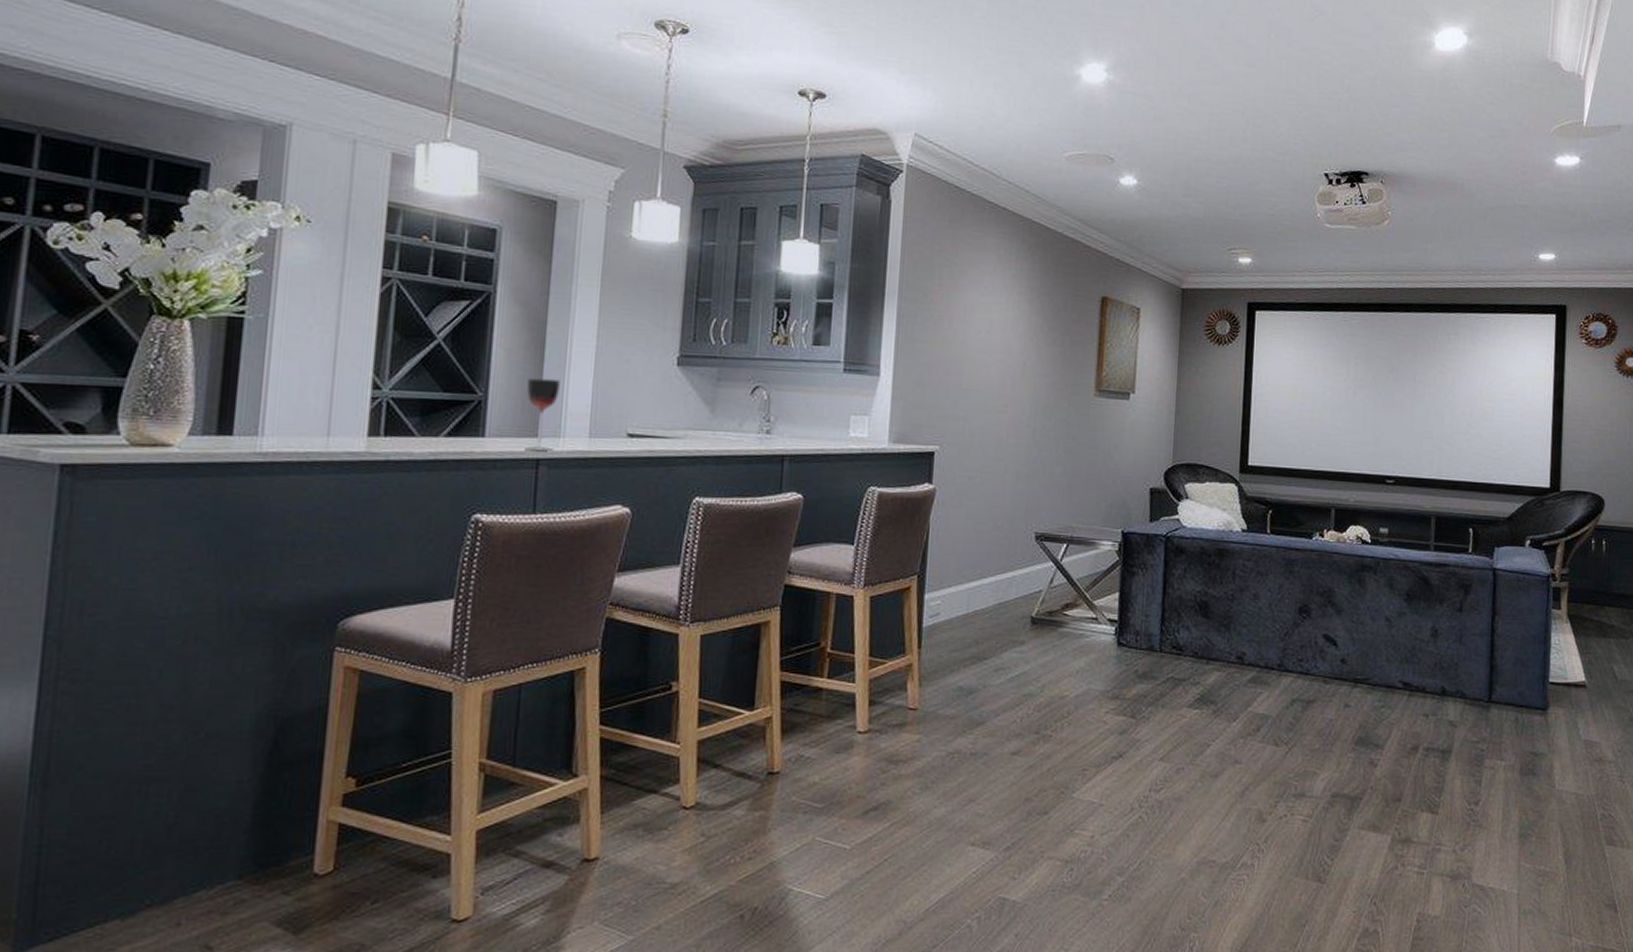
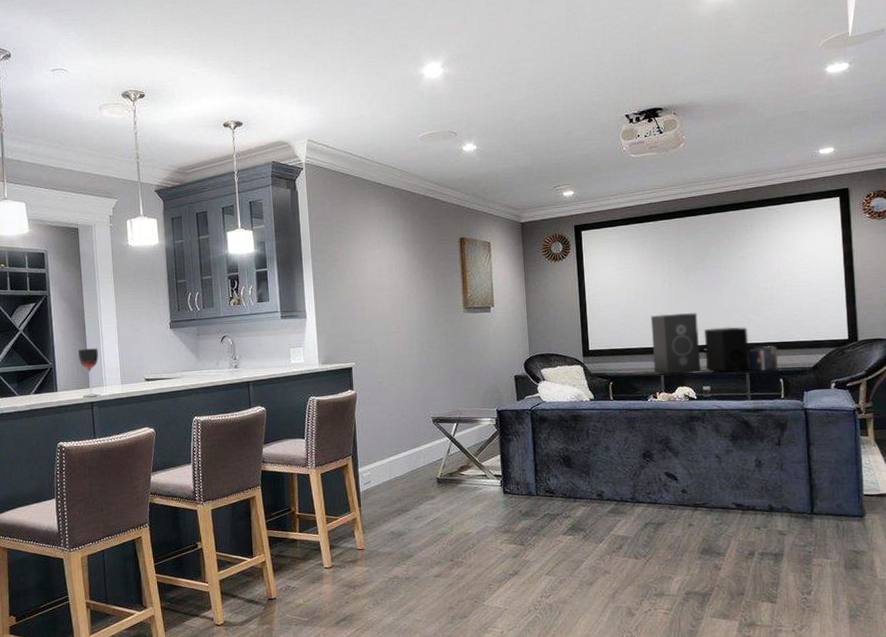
speaker: none [1323,429,1383,509] -> present [650,312,701,375]
speaker: none [1387,455,1439,515] -> present [704,326,750,373]
books: none [1436,484,1471,516] -> present [747,345,778,371]

